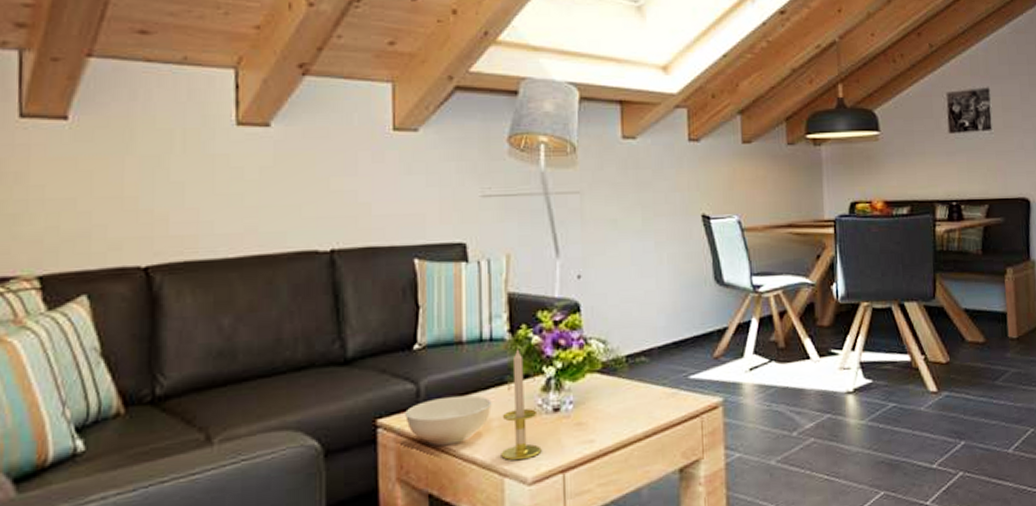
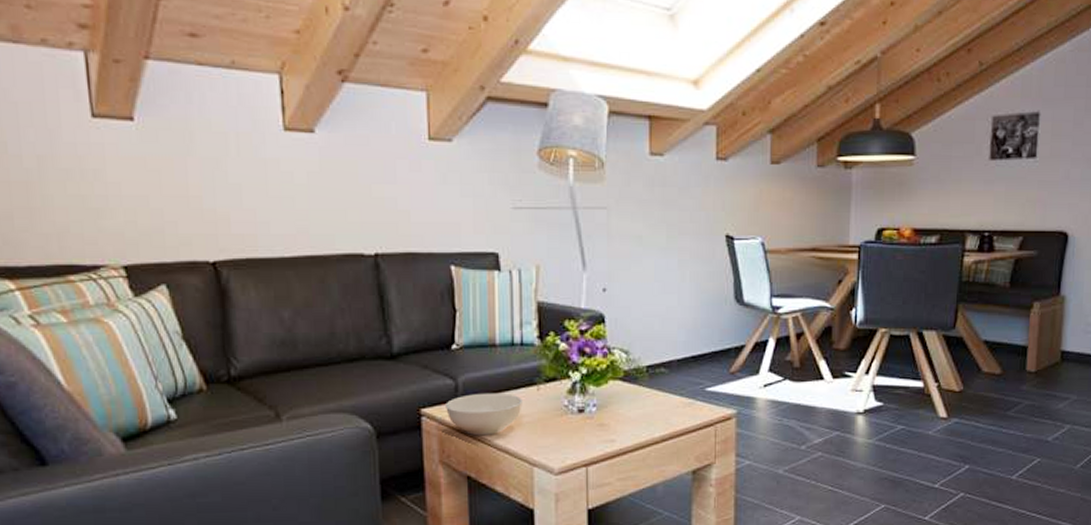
candle: present [501,349,542,461] -> none [530,354,567,453]

